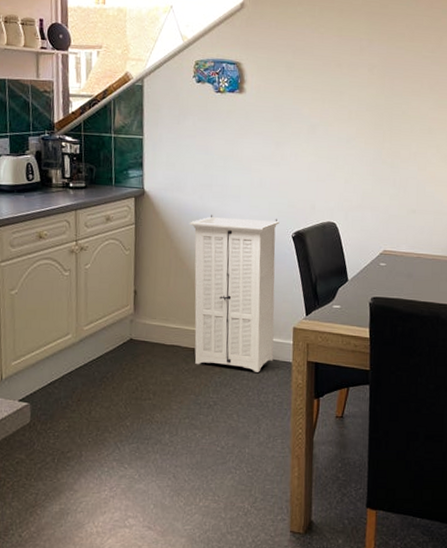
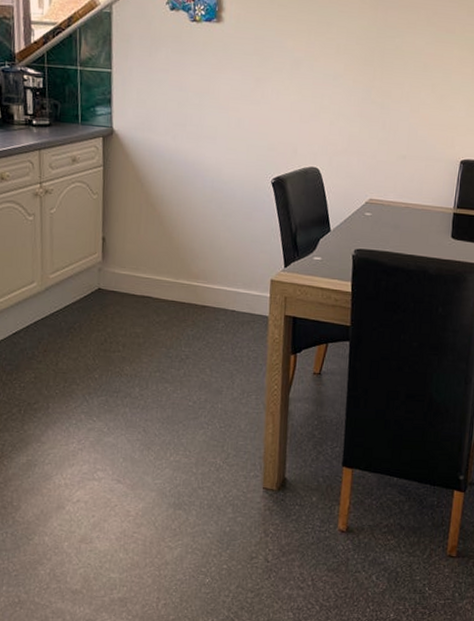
storage cabinet: present [189,215,280,372] -> none [161,157,258,326]

